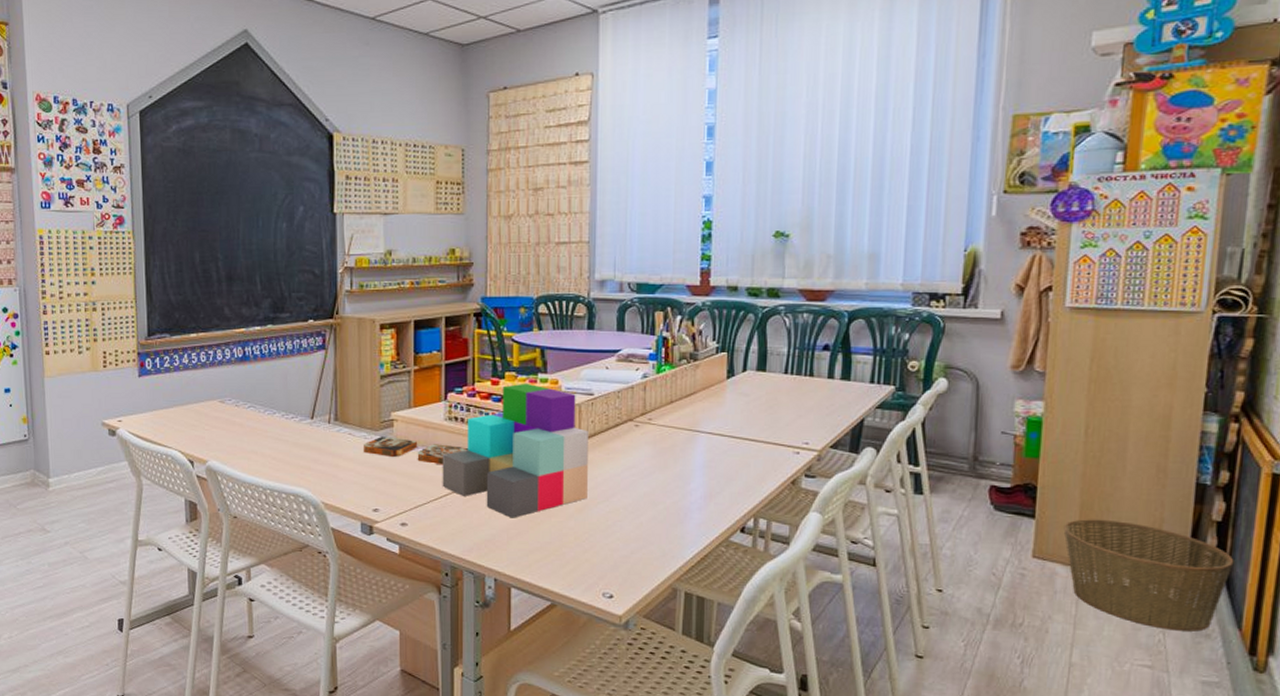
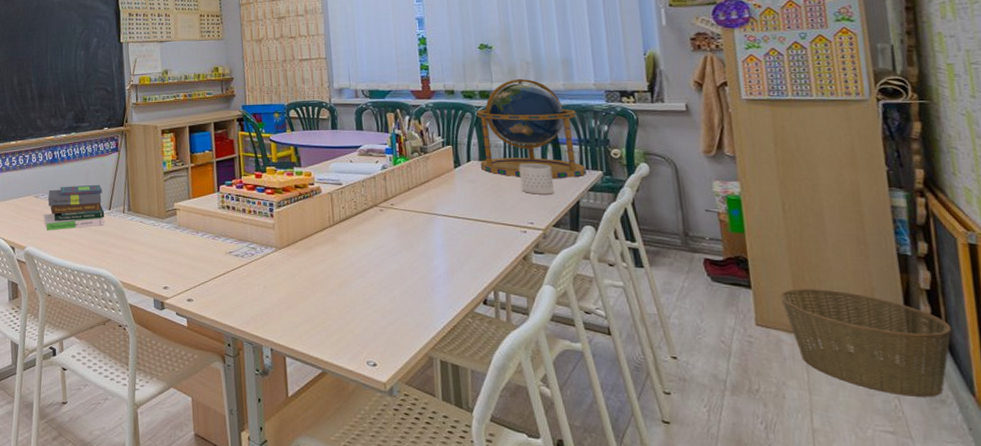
books: none [229,388,306,443] -> present [43,184,105,231]
pizza box: present [364,437,468,465] -> none [153,224,240,248]
toy blocks: present [442,383,588,518] -> none [218,175,345,294]
globe: none [757,274,877,393] -> present [476,78,586,178]
mug: none [800,375,838,411] -> present [519,163,554,195]

